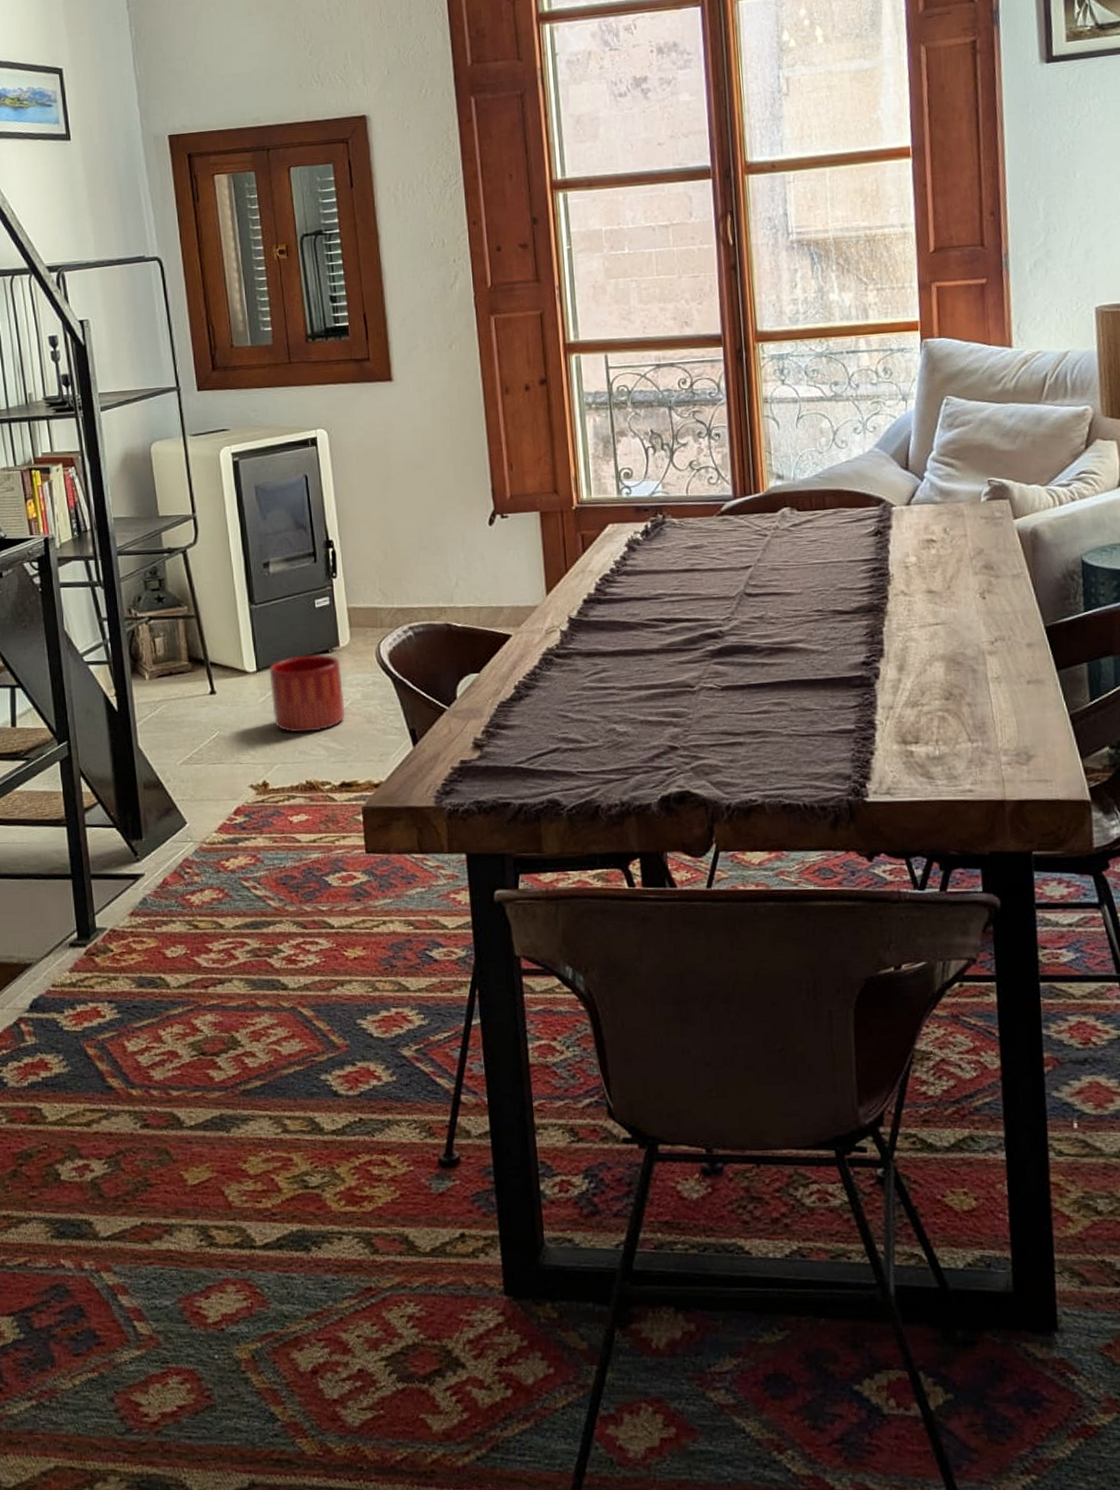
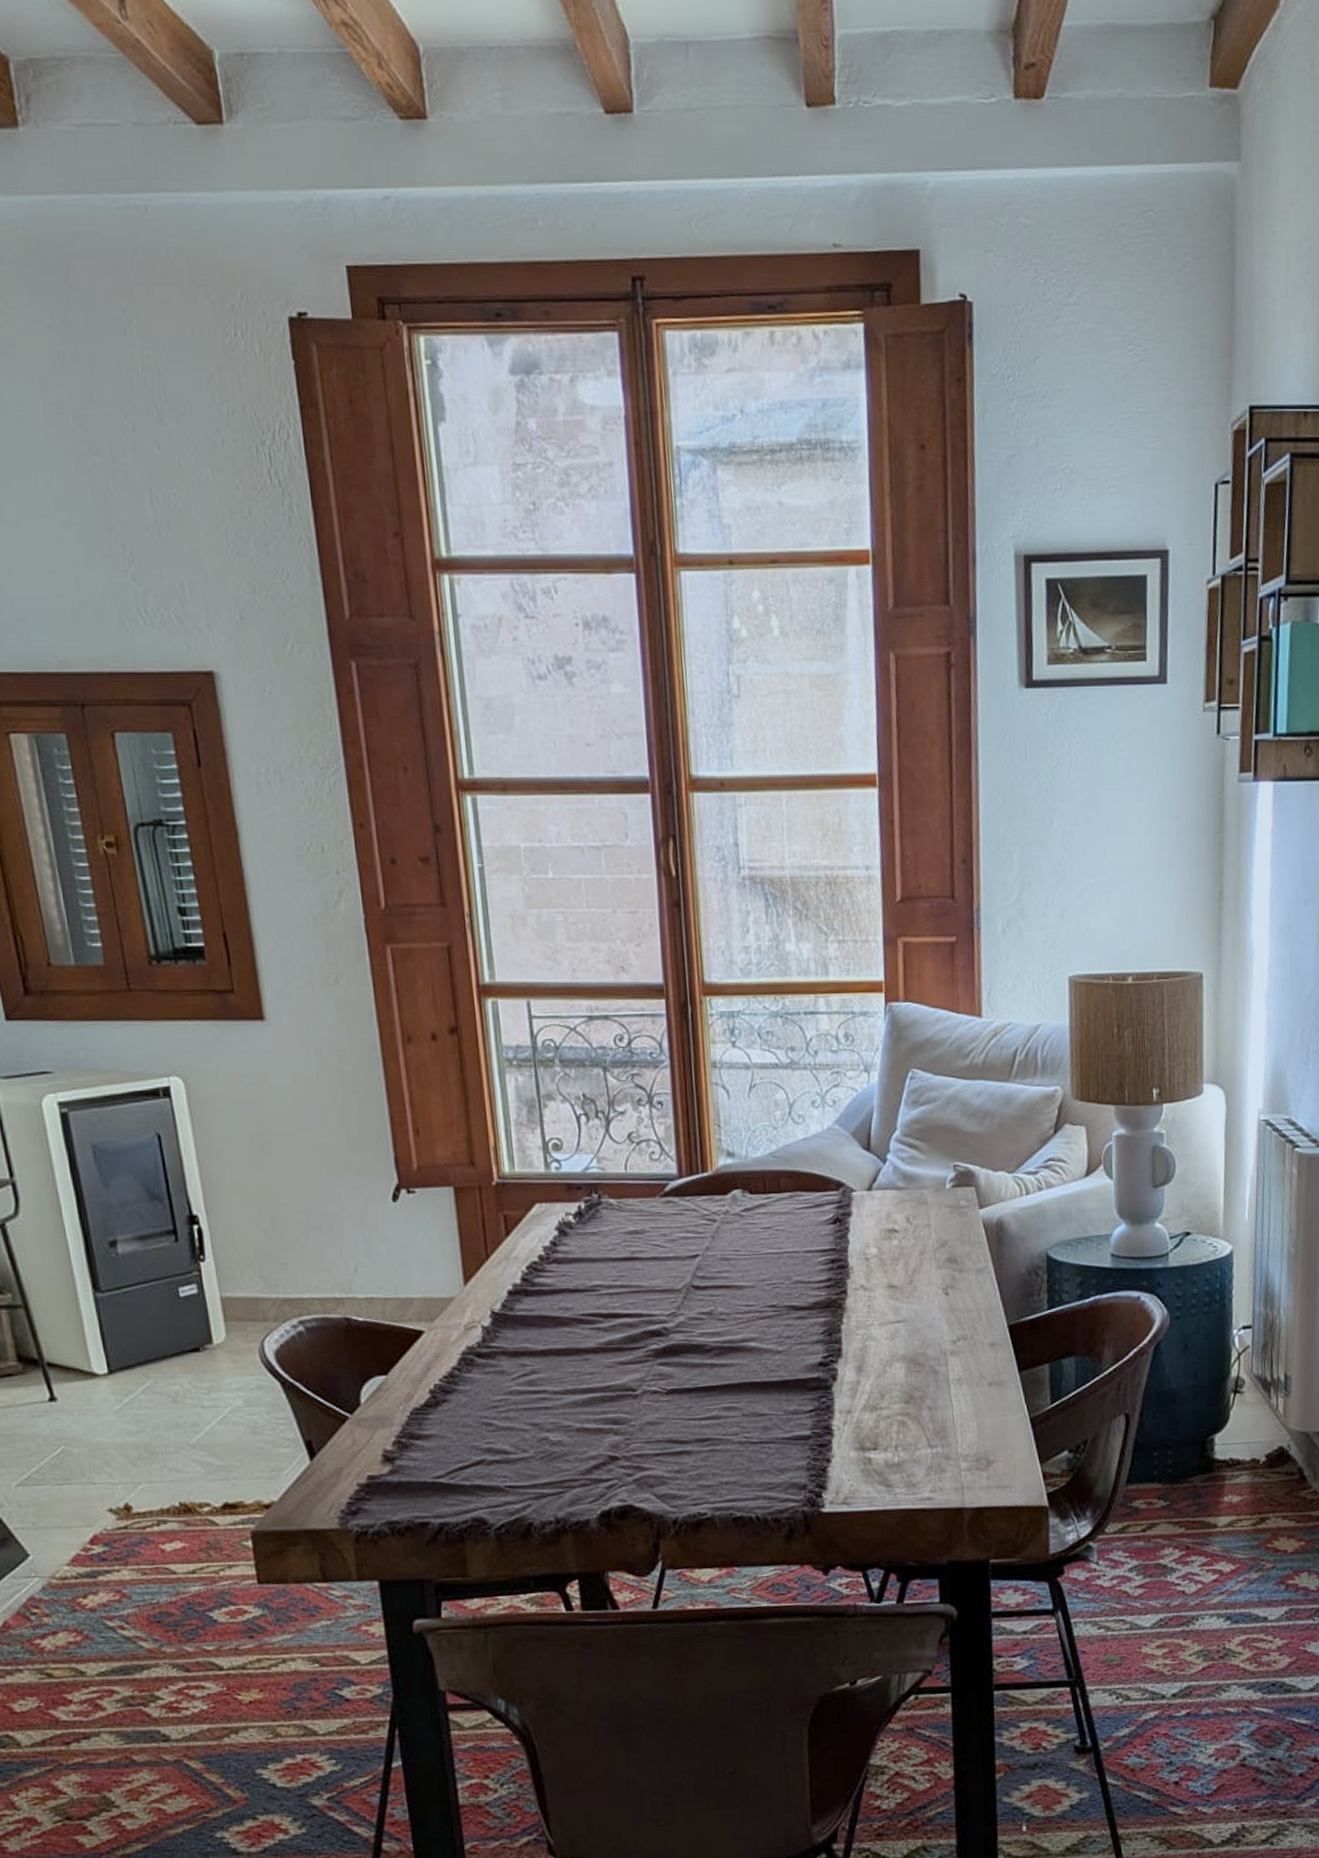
planter: present [269,654,346,733] -> none [124,1353,225,1446]

